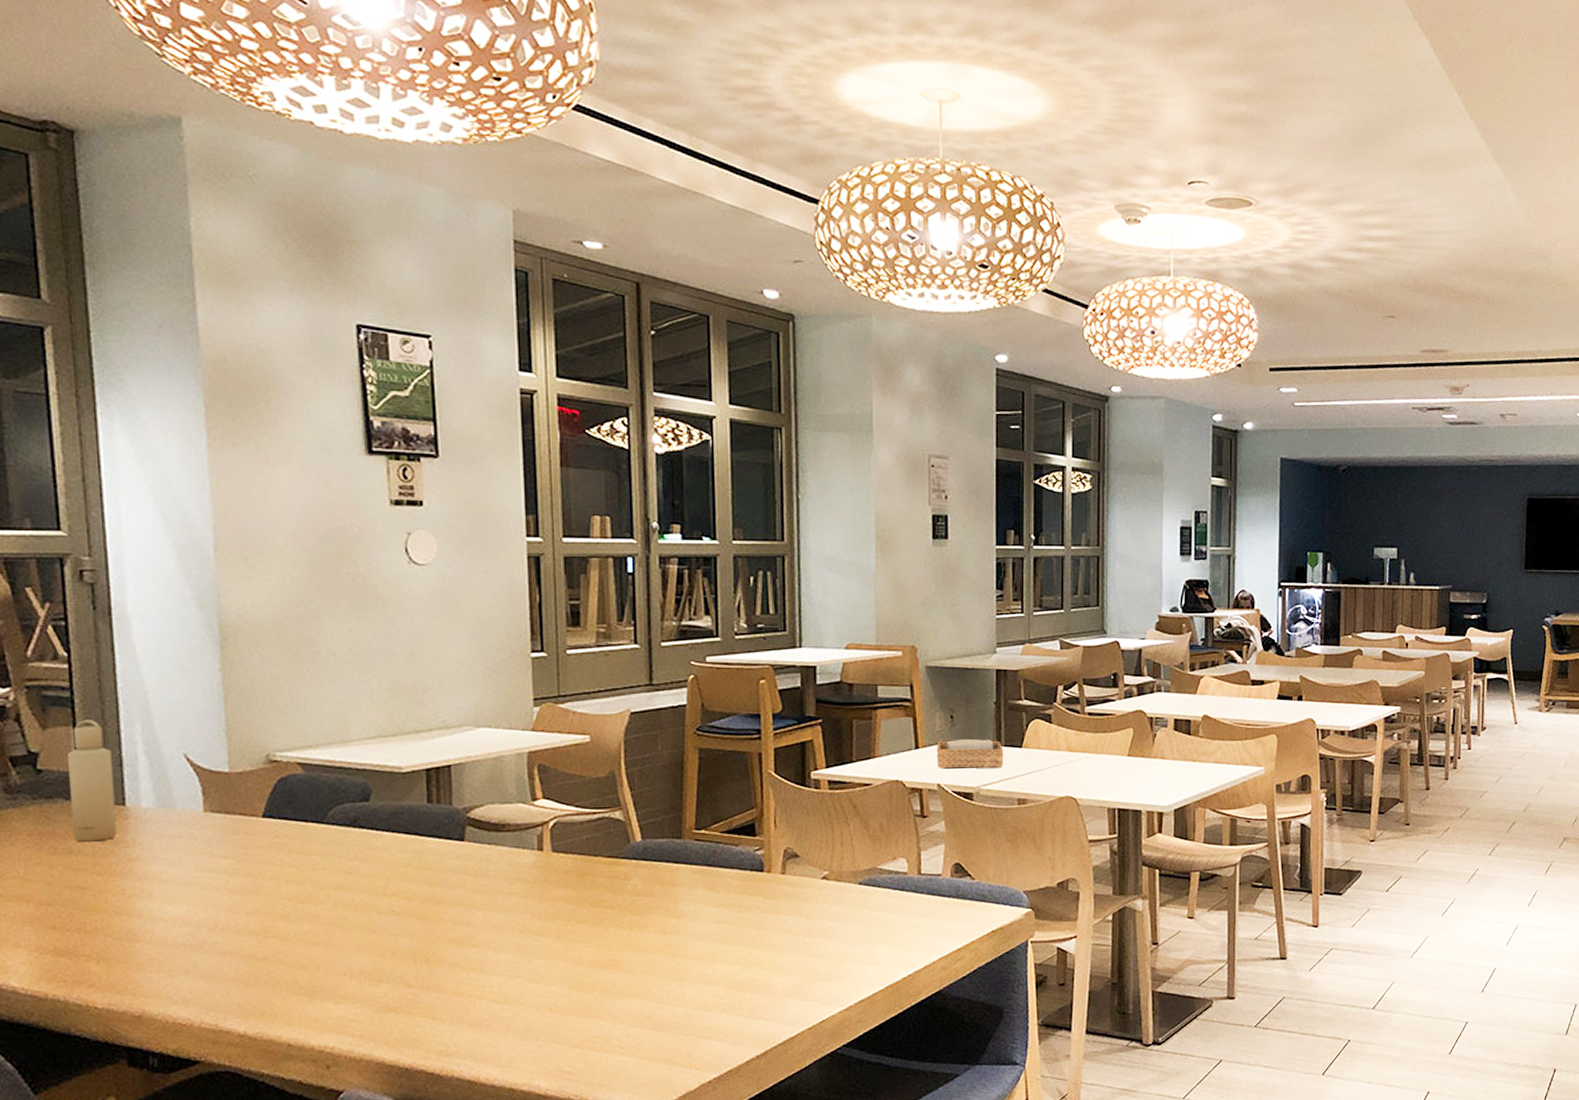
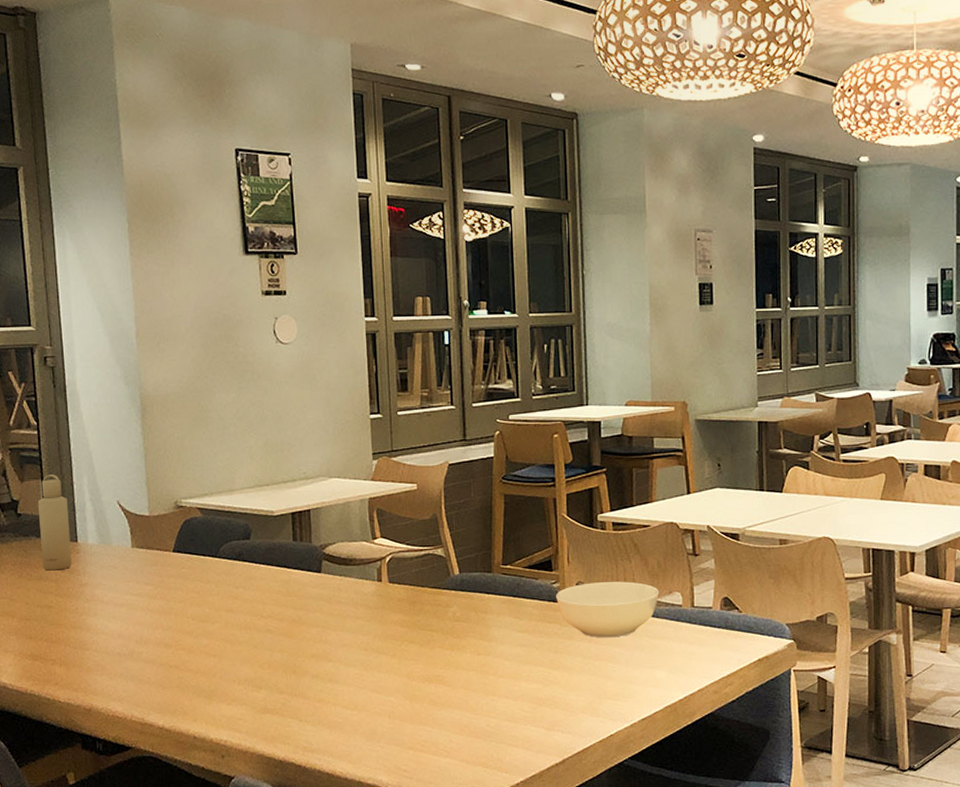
bowl: none [758,847,882,911] -> present [555,581,660,638]
napkin holder: present [937,738,1004,769] -> none [706,484,766,512]

